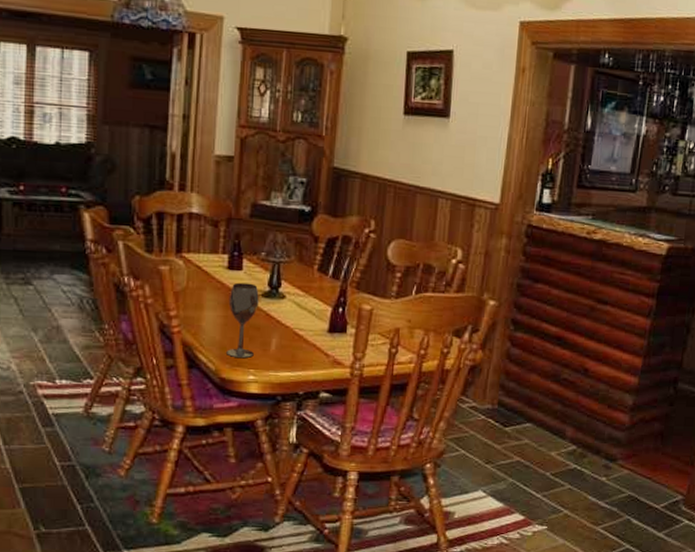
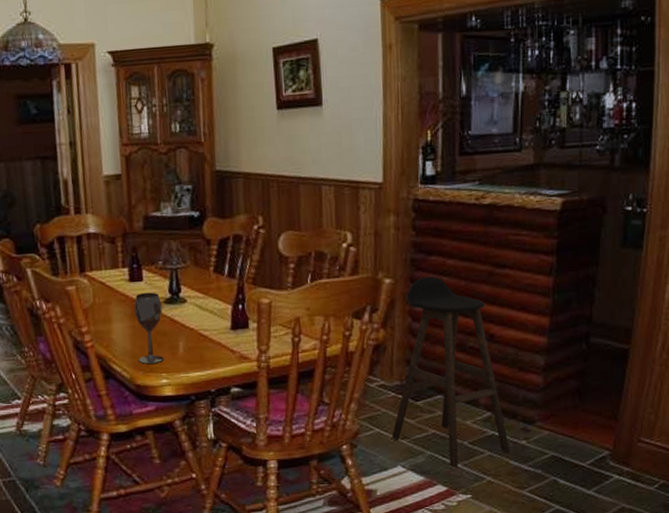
bar stool: none [477,303,590,498] -> present [392,276,511,468]

